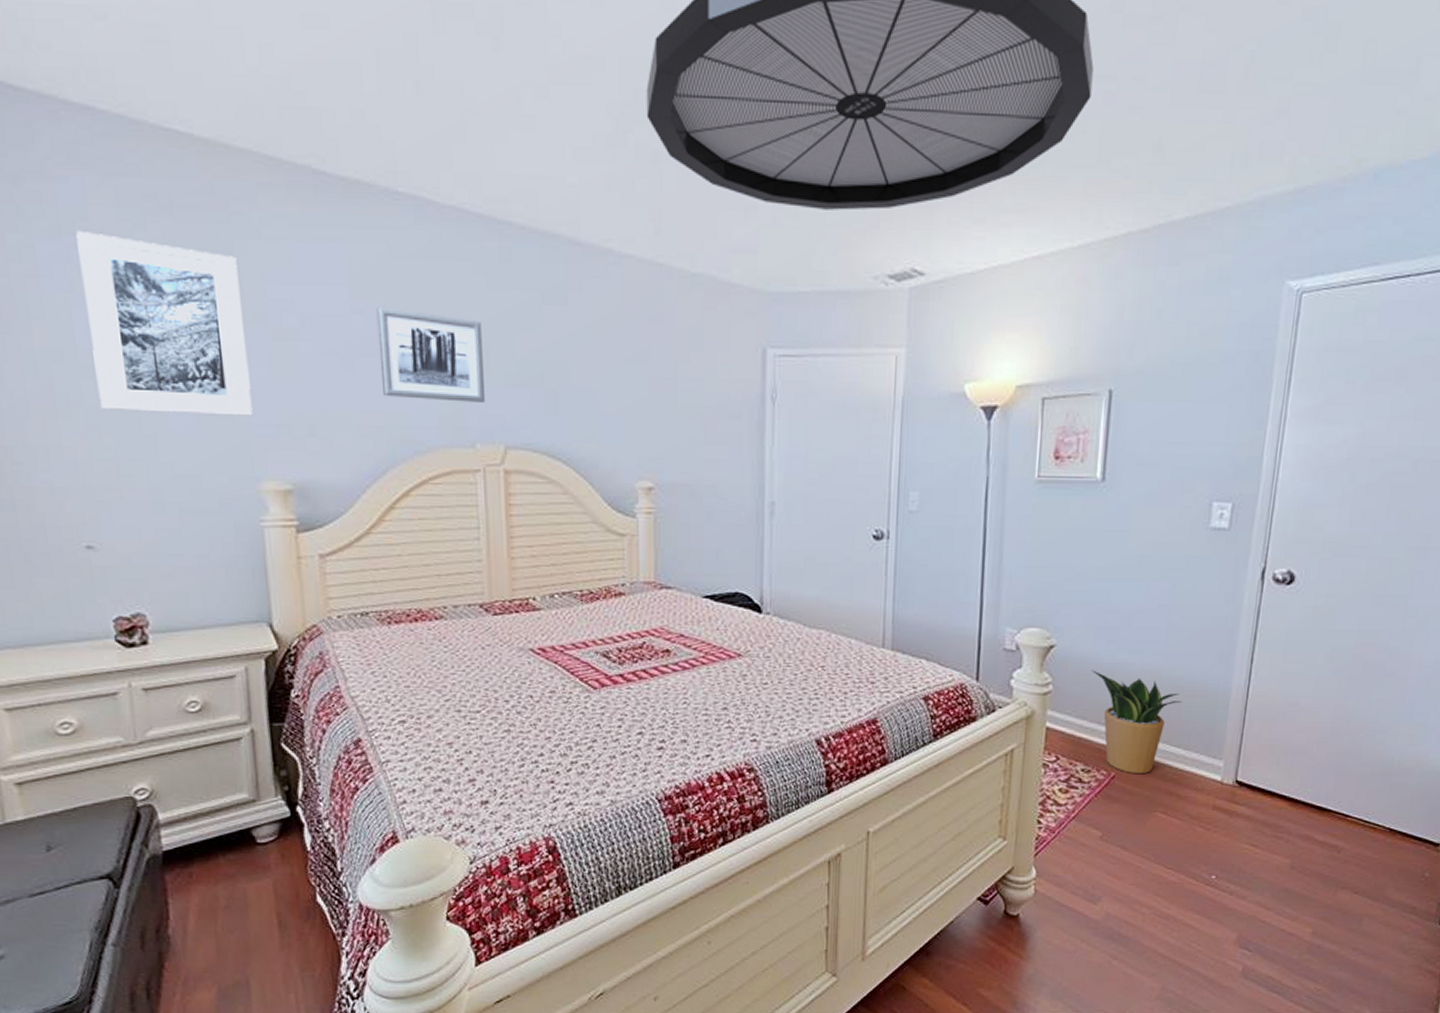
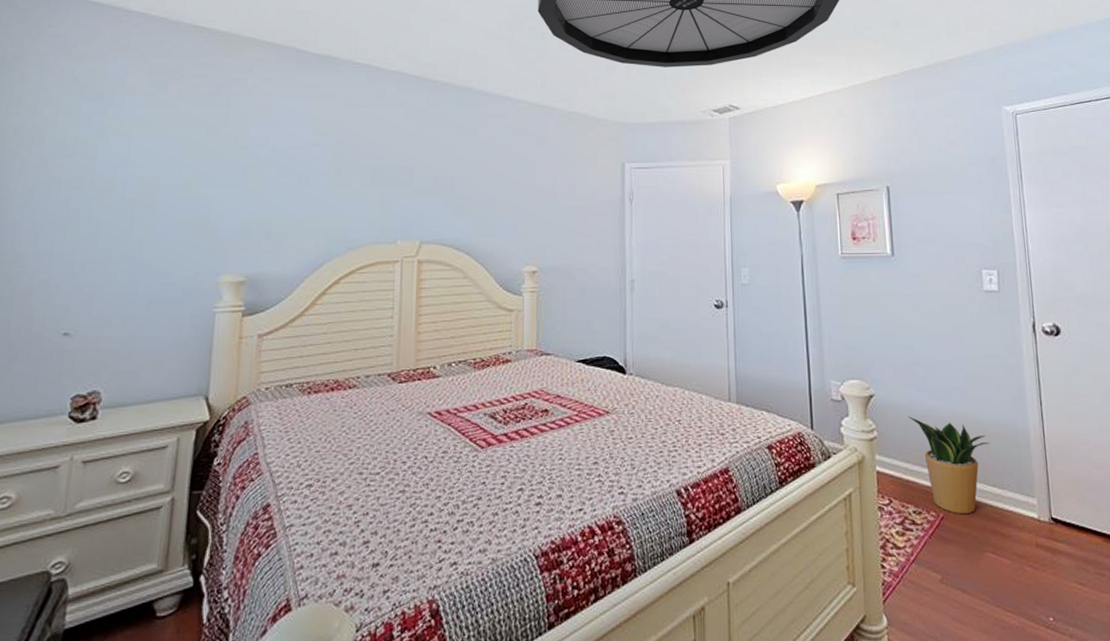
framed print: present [76,230,253,416] -> none [102,93,231,224]
wall art: present [376,306,485,402] -> none [328,141,409,209]

